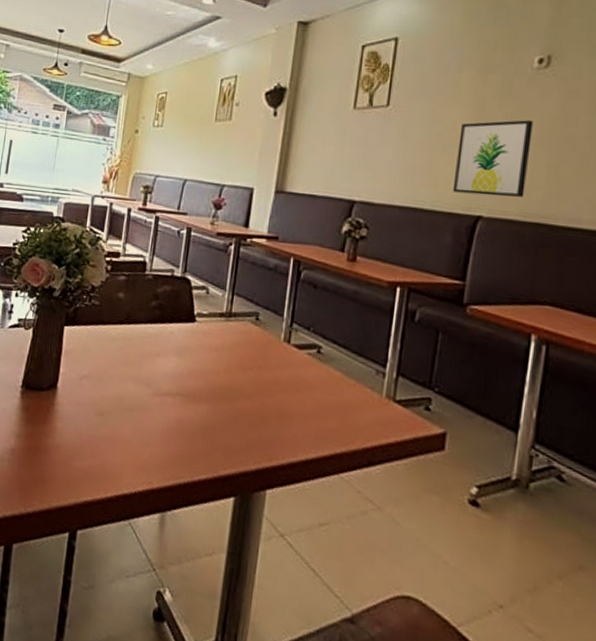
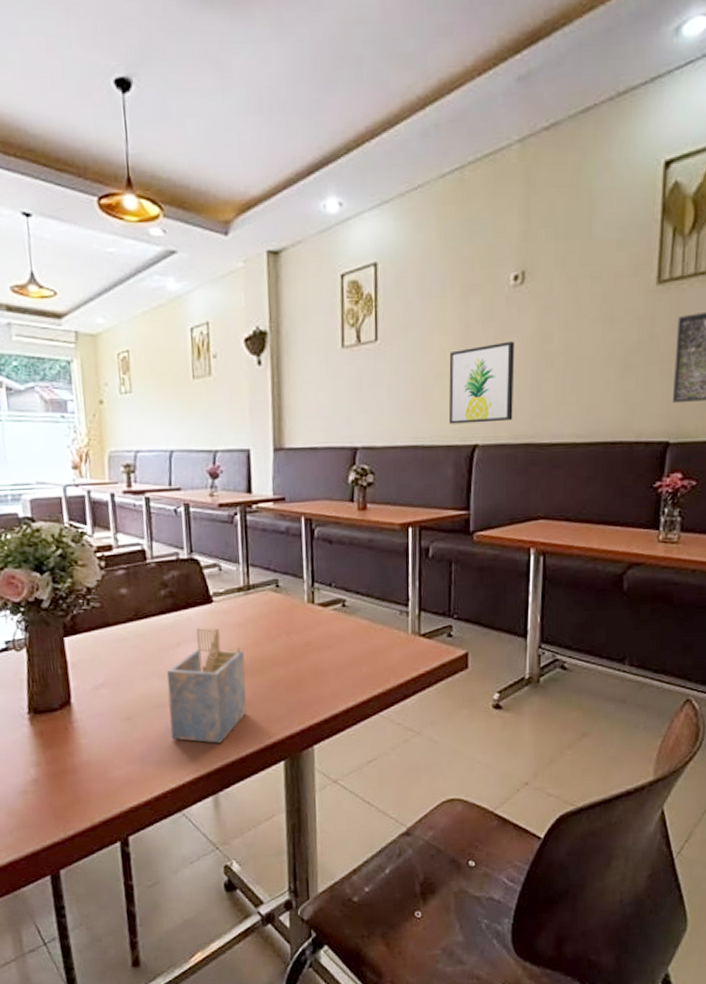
napkin holder: none [134,342,215,461] -> present [166,627,248,743]

